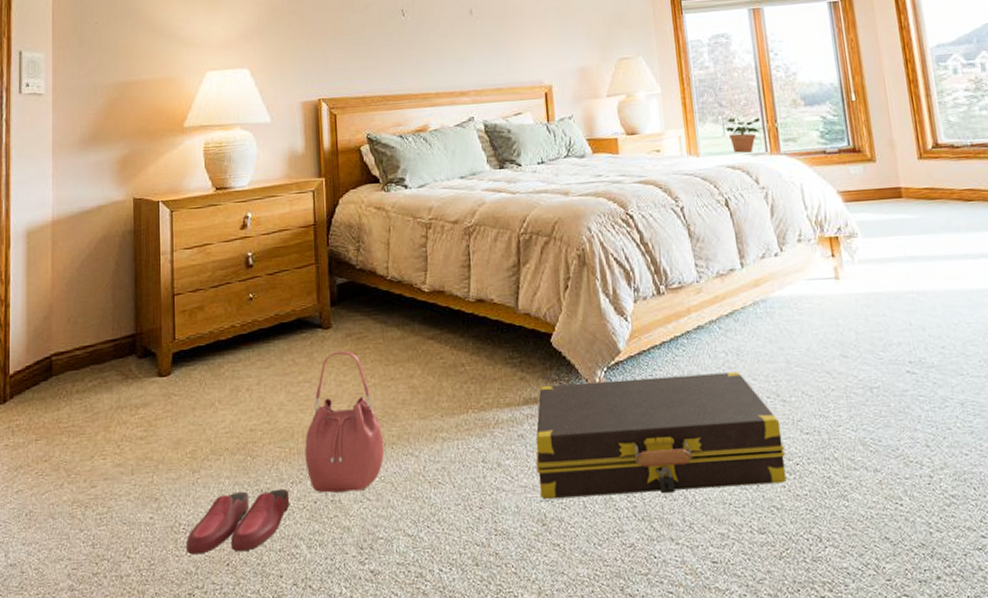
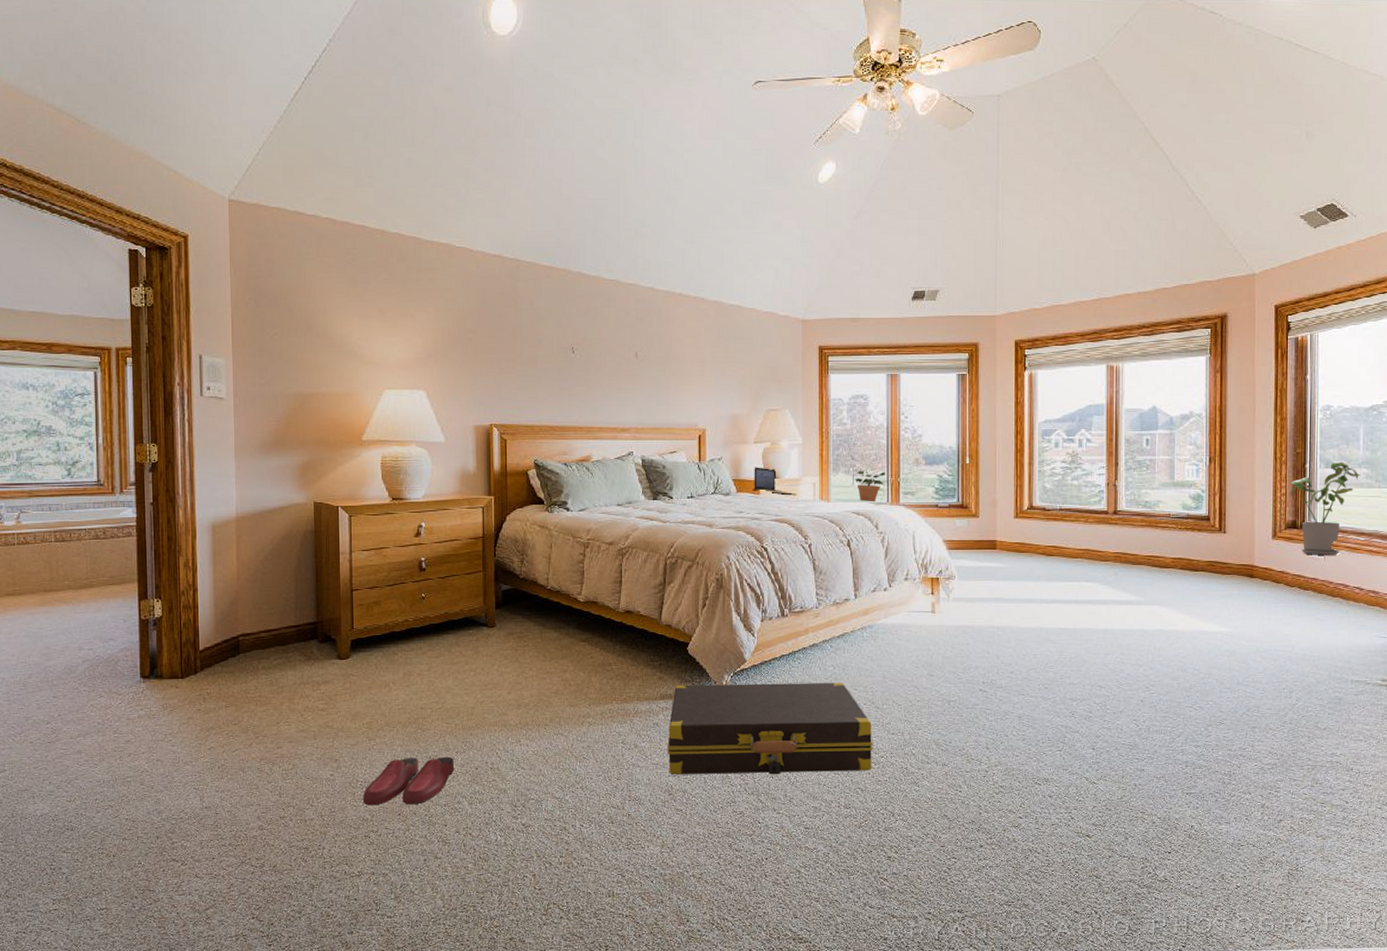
handbag: present [305,351,385,493] -> none [469,647,539,762]
laptop: none [609,123,656,153] -> present [753,467,793,496]

